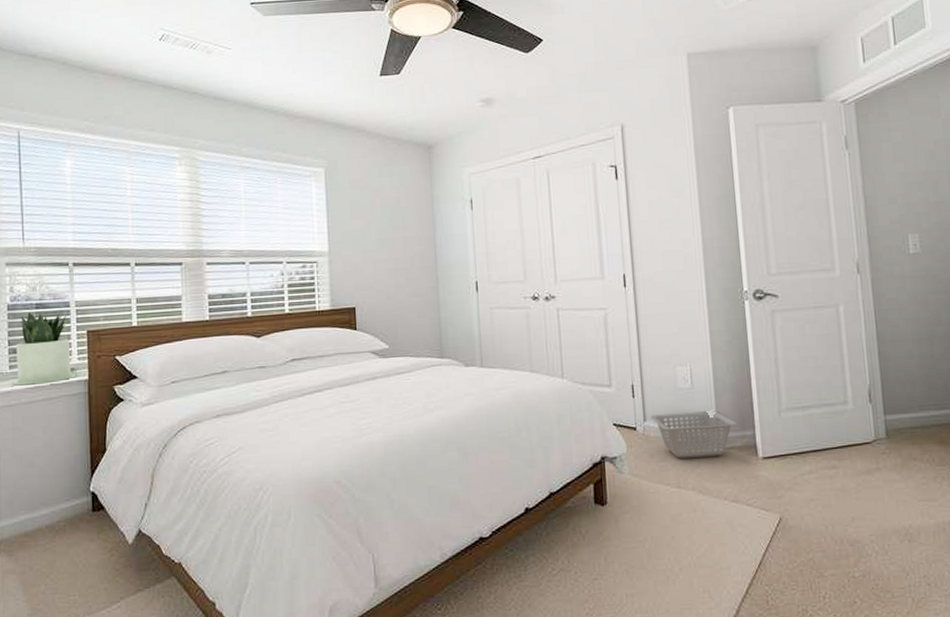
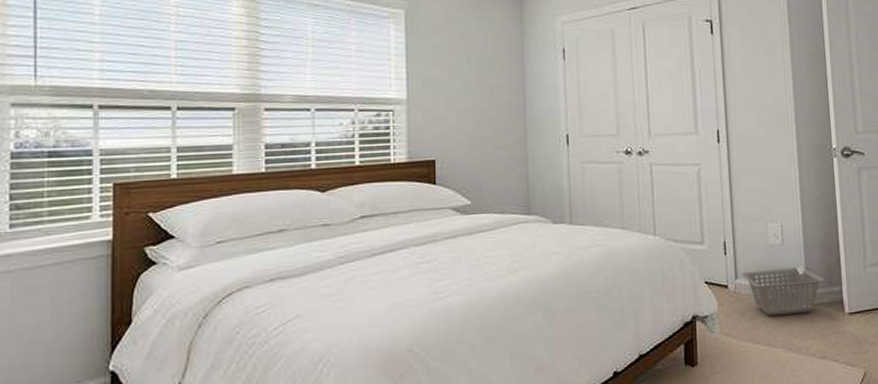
planter: present [12,311,77,387] -> none [13,160,98,249]

